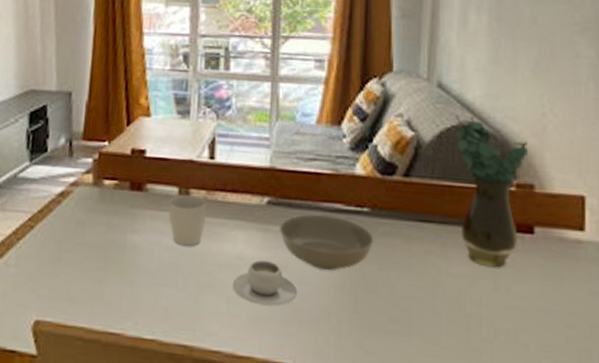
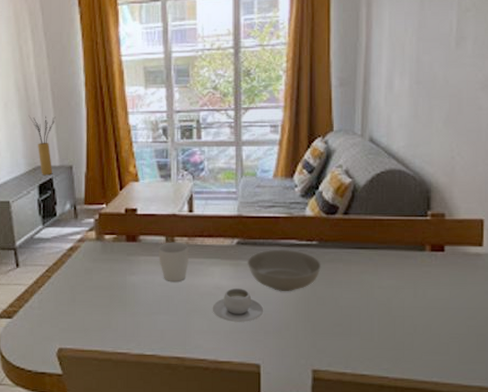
vase: none [25,29,57,102] -> present [28,115,56,175]
vase: present [455,115,529,267] -> none [383,163,441,278]

